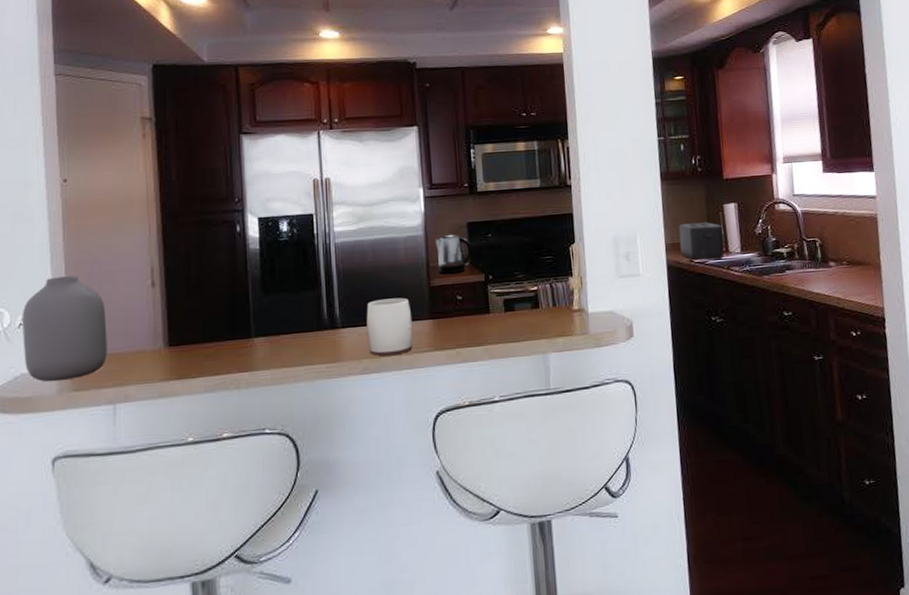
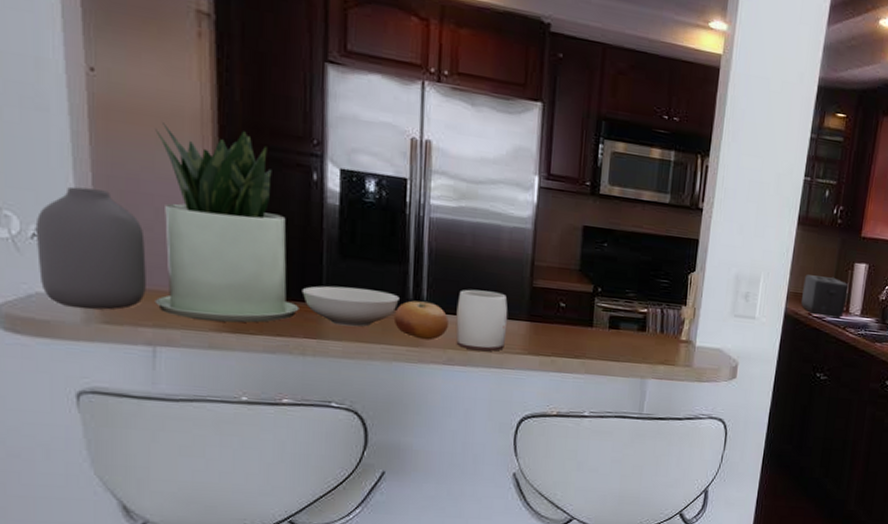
planter: none [112,203,232,373] -> present [154,123,299,323]
bowl: none [233,316,316,355] -> present [302,286,399,327]
fruit: none [312,318,361,355] -> present [393,300,448,341]
kettle: present [436,234,472,274] -> none [544,233,585,279]

